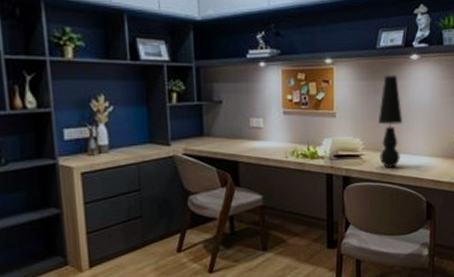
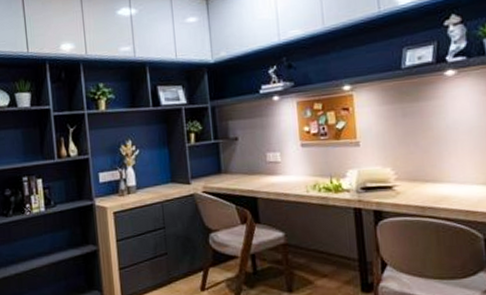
table lamp: present [378,75,403,168] -> none [410,94,445,200]

